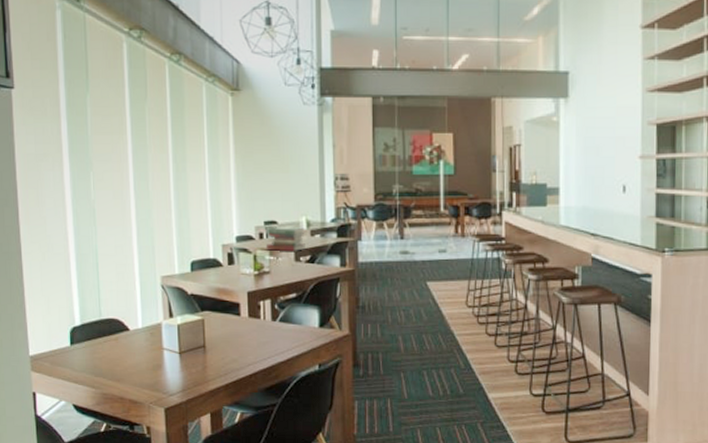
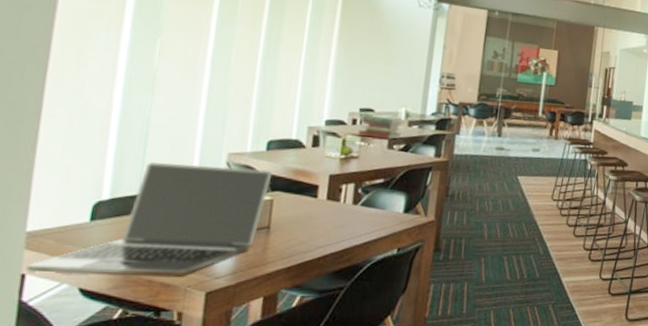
laptop: none [35,289,200,394] -> present [25,162,273,277]

